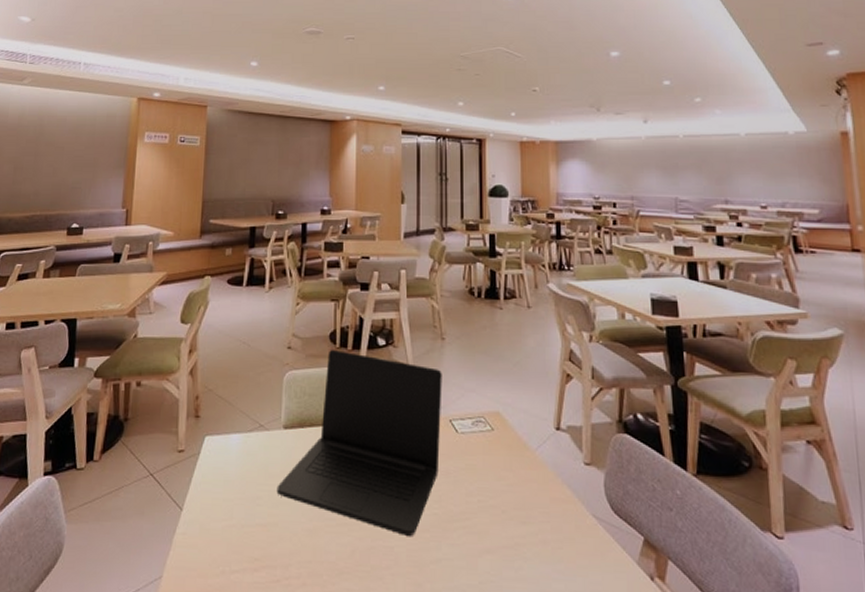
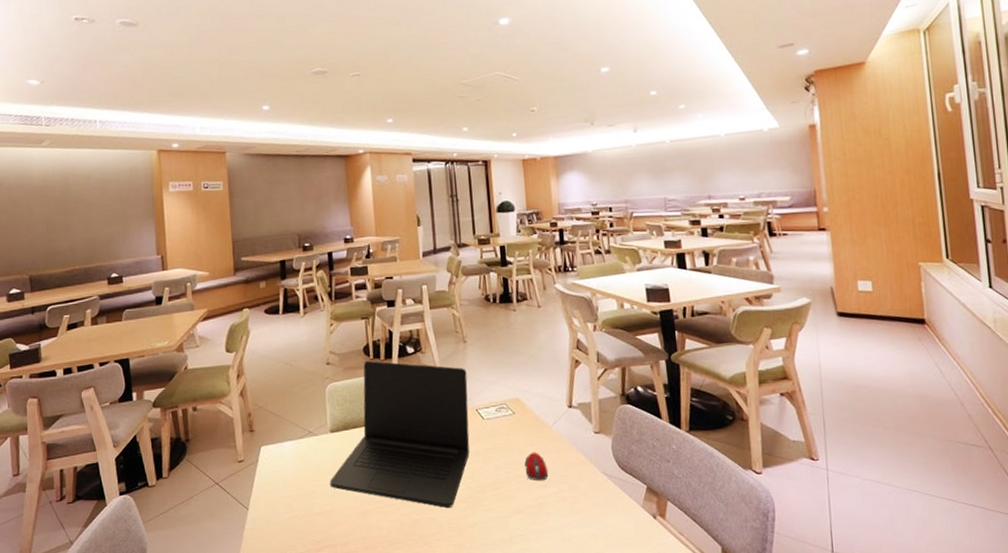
computer mouse: none [501,479,529,516] -> present [524,452,549,481]

